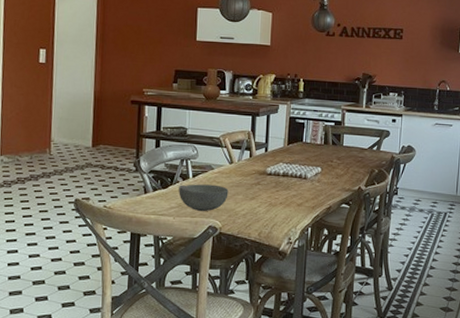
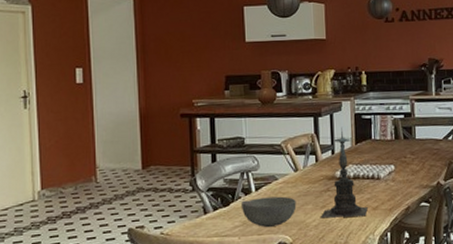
candle holder: none [249,127,293,211] -> present [321,126,368,219]

